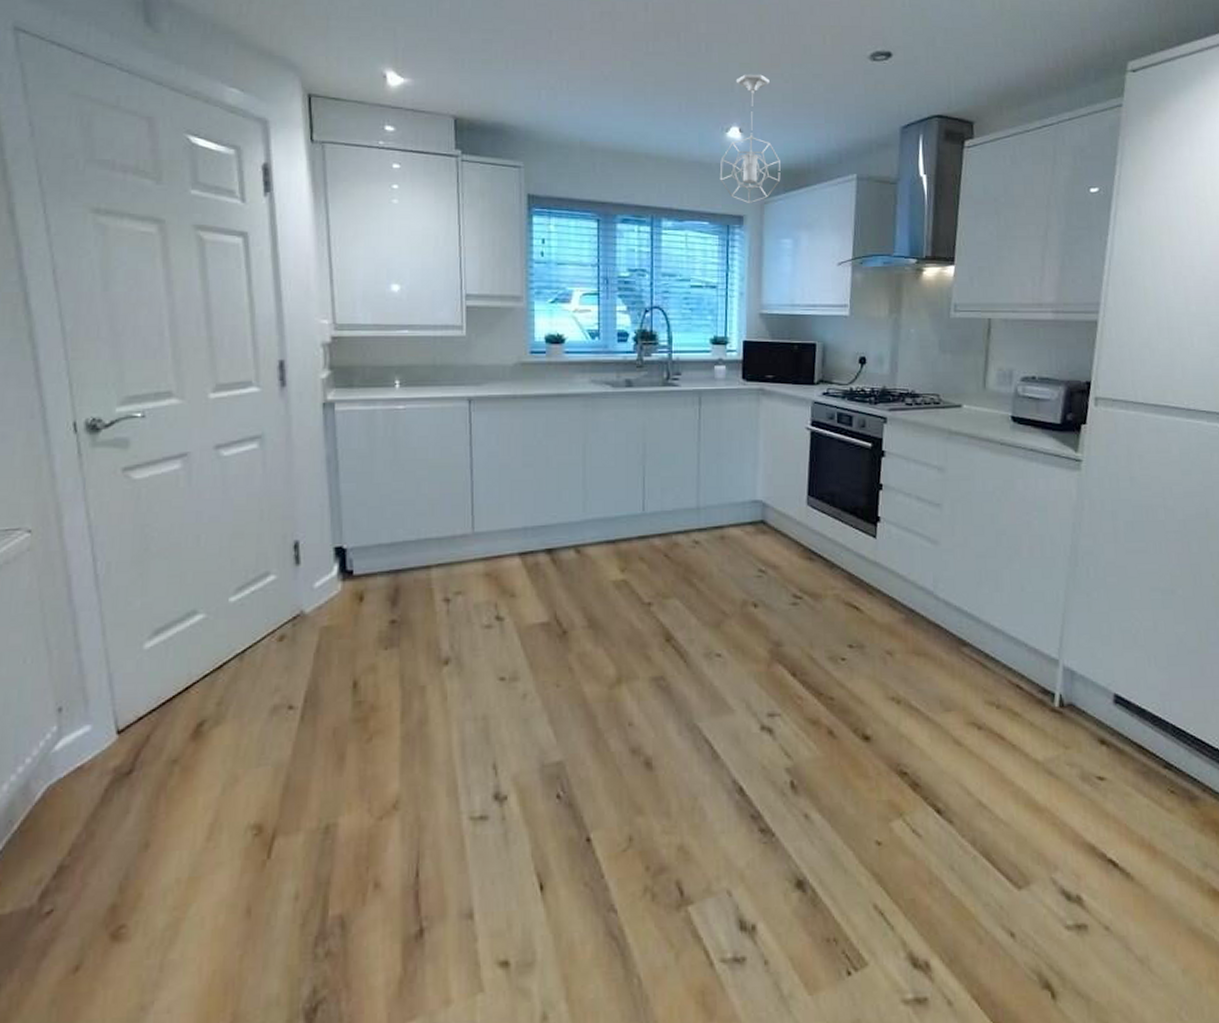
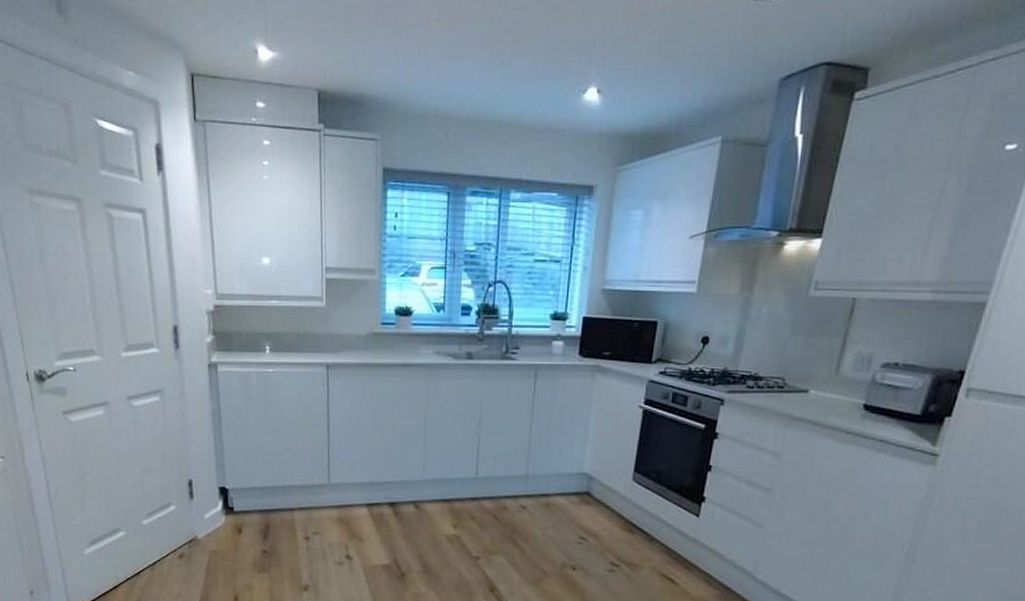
pendant light: present [719,74,781,204] -> none [572,25,638,173]

